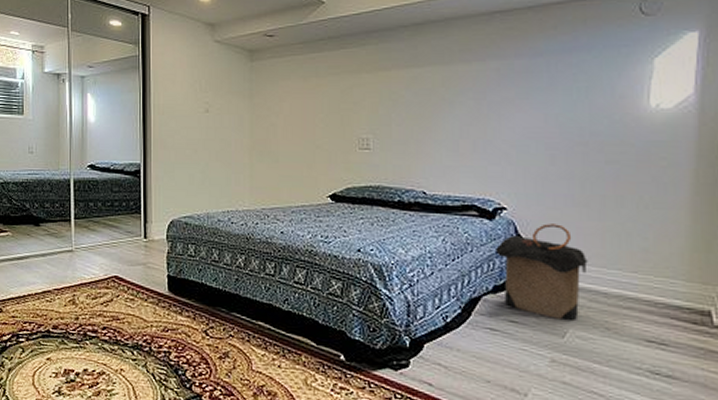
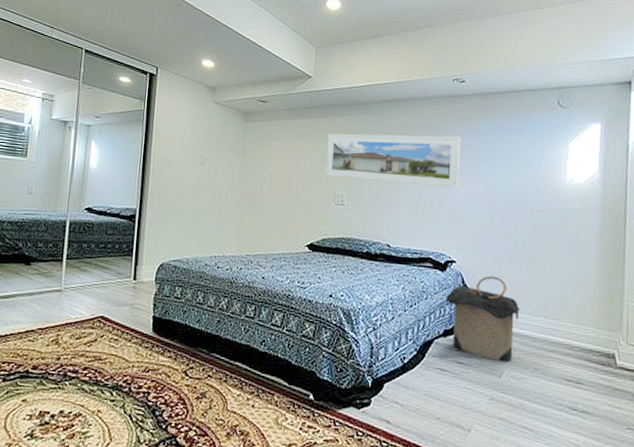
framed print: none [347,61,511,123] -> present [326,133,461,188]

